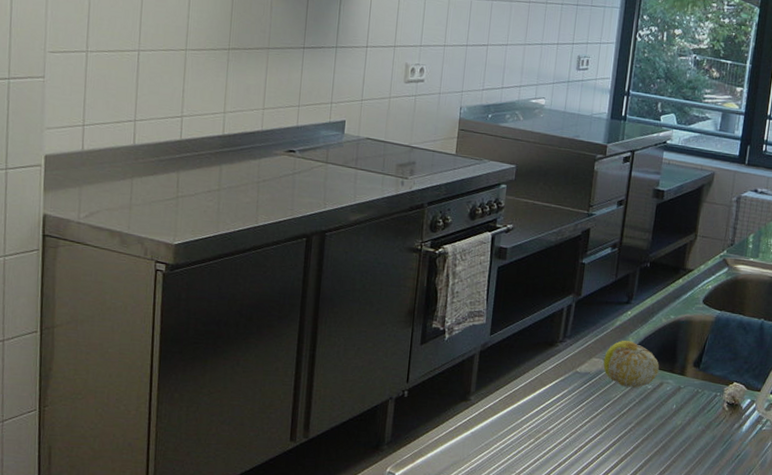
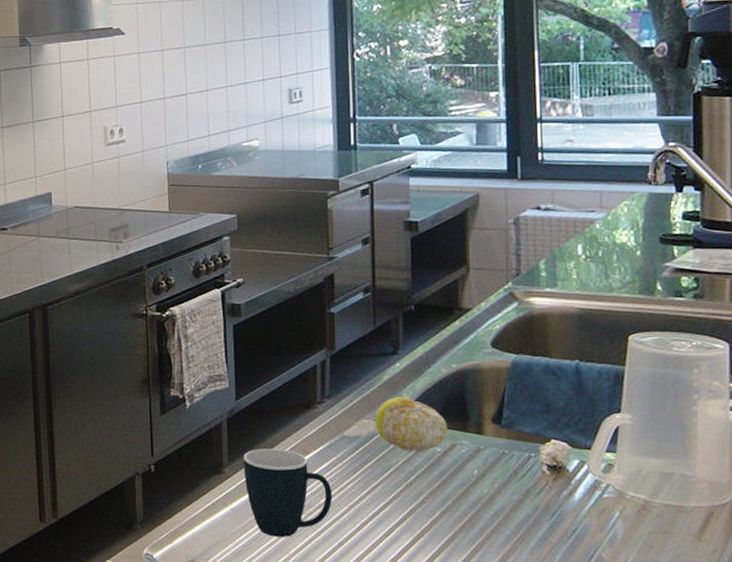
mug: none [487,380,560,458] -> present [243,449,333,537]

